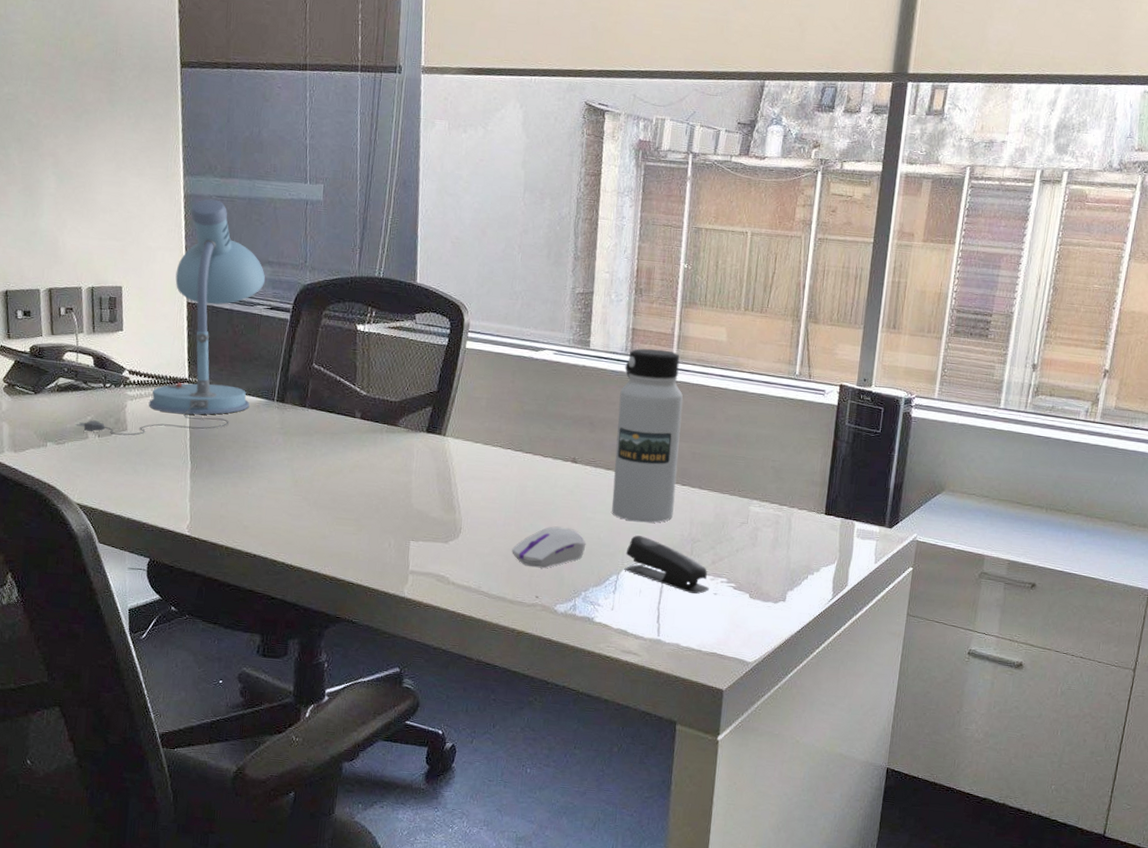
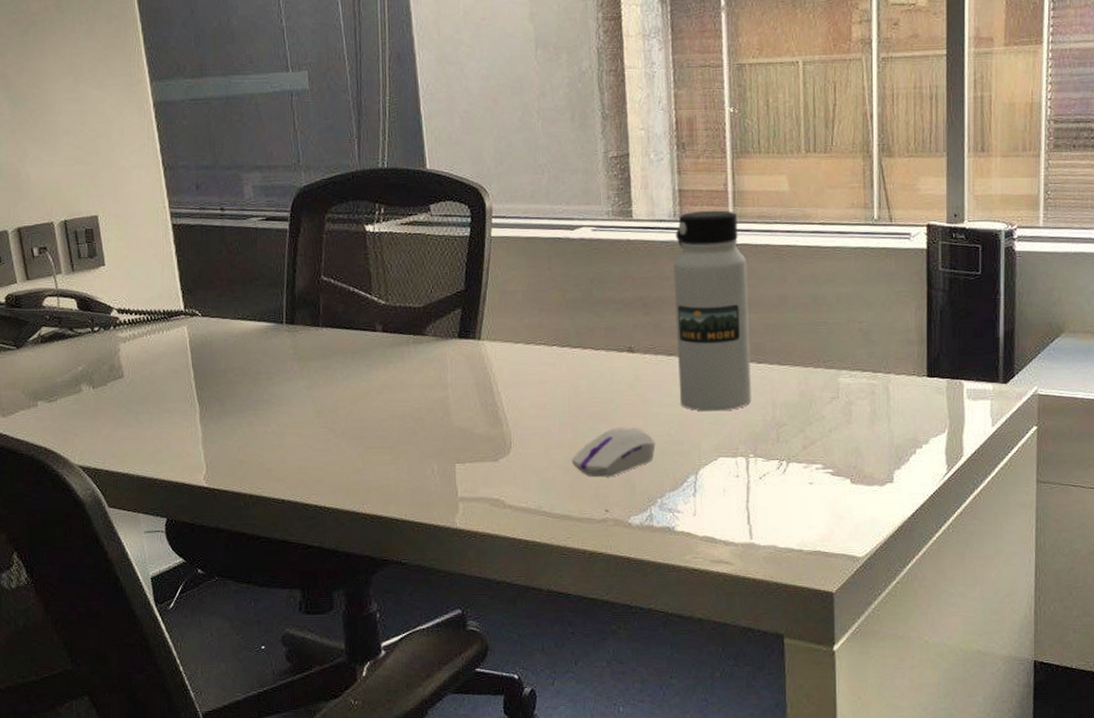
desk lamp: present [76,198,266,436] -> none [66,103,257,384]
stapler: present [624,535,709,594] -> none [702,427,803,486]

